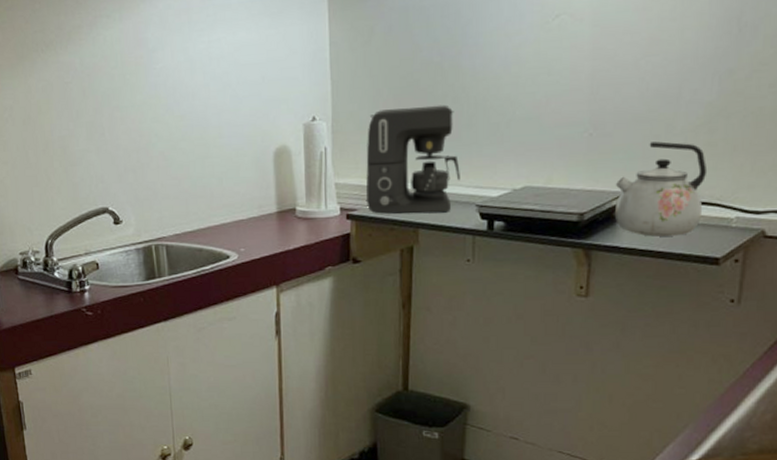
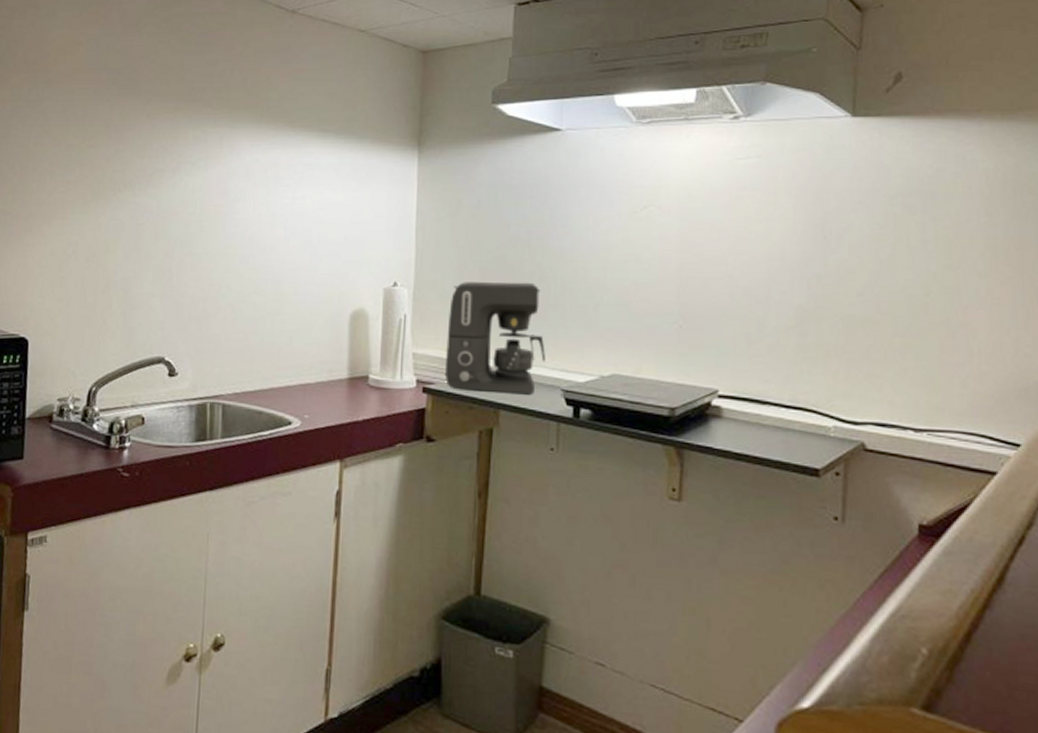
kettle: present [614,141,708,237] -> none [707,340,801,441]

